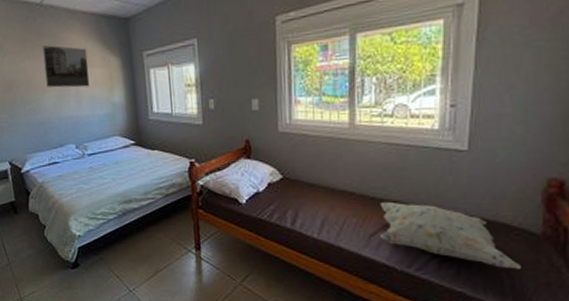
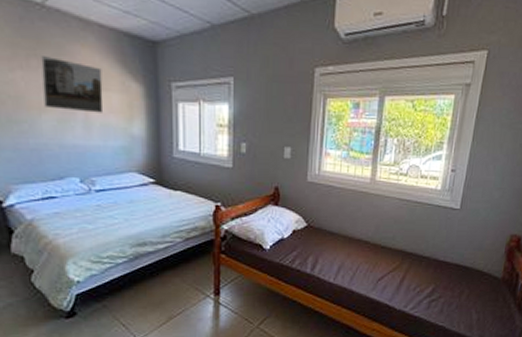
decorative pillow: present [380,201,522,269] -> none [386,250,486,306]

